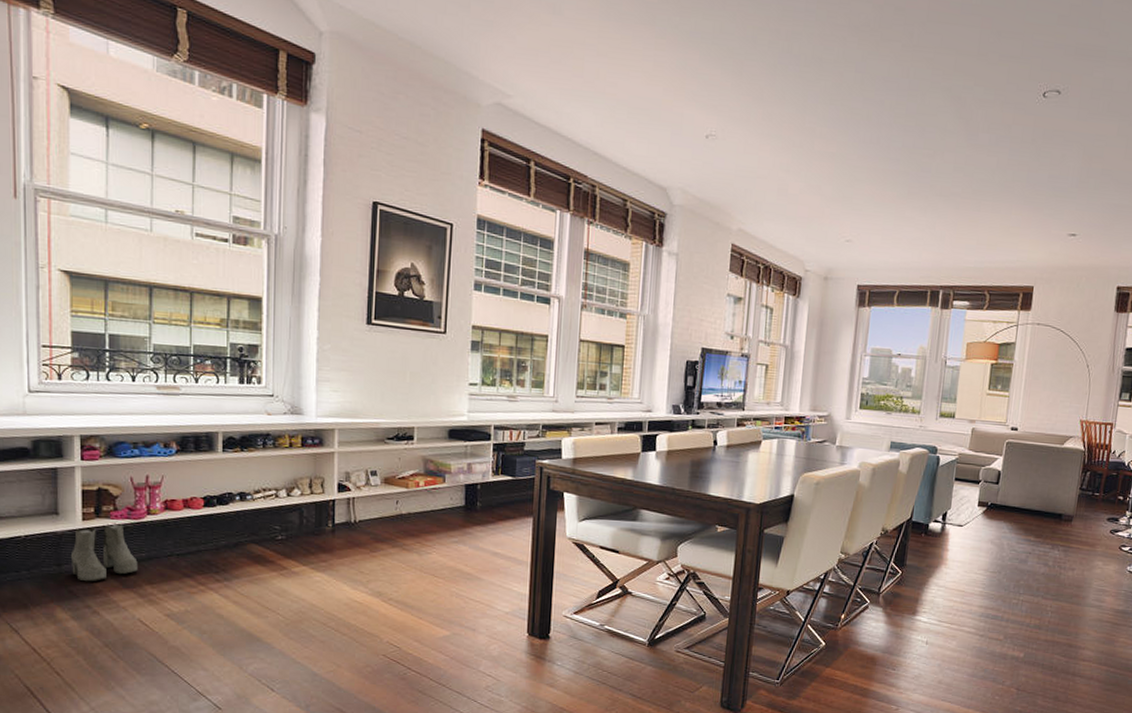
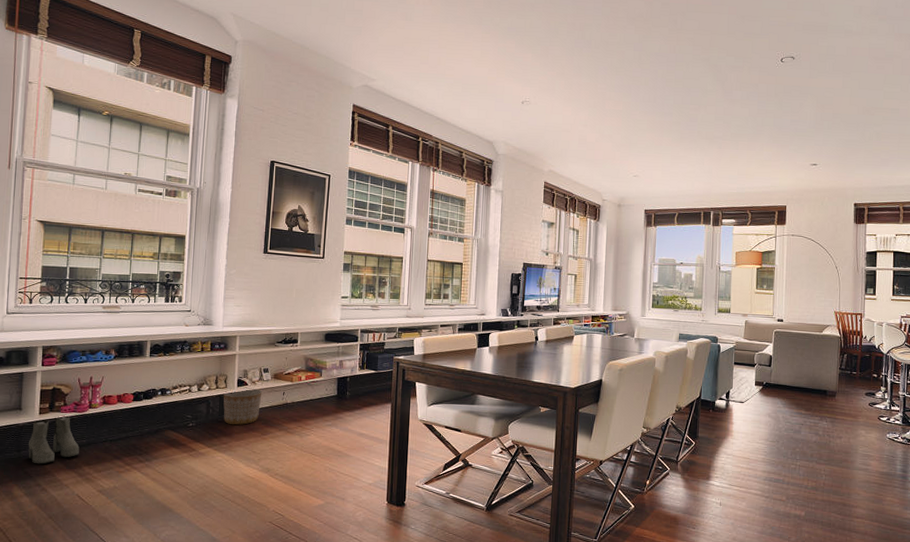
planter: none [319,494,370,540] -> present [223,388,262,426]

